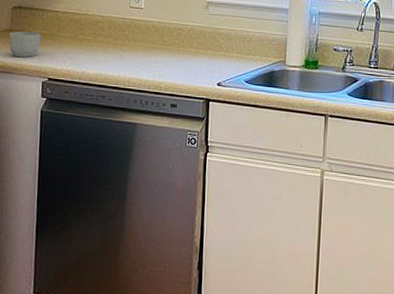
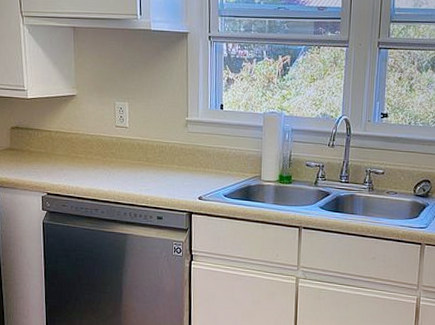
mug: present [9,31,42,57] -> none [10,150,39,174]

